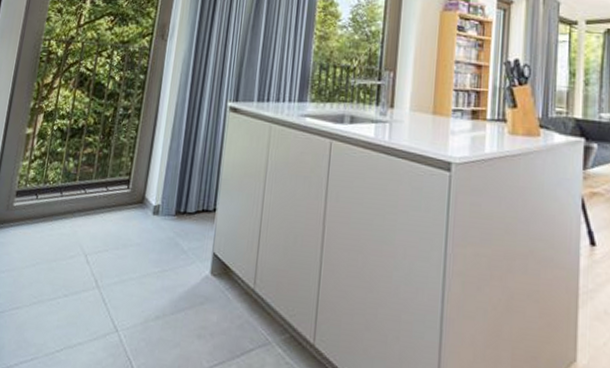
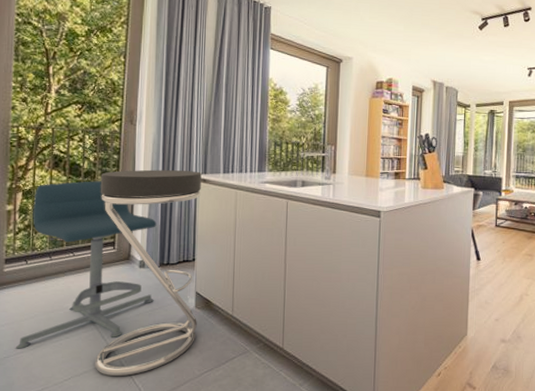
bar stool: none [12,104,178,304] -> present [16,181,157,349]
bar stool: none [90,93,233,356] -> present [94,169,202,376]

